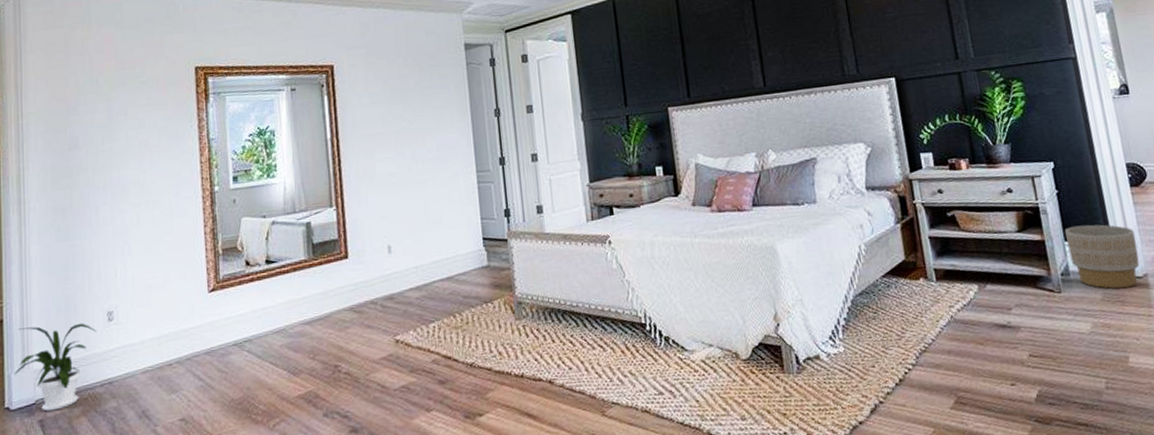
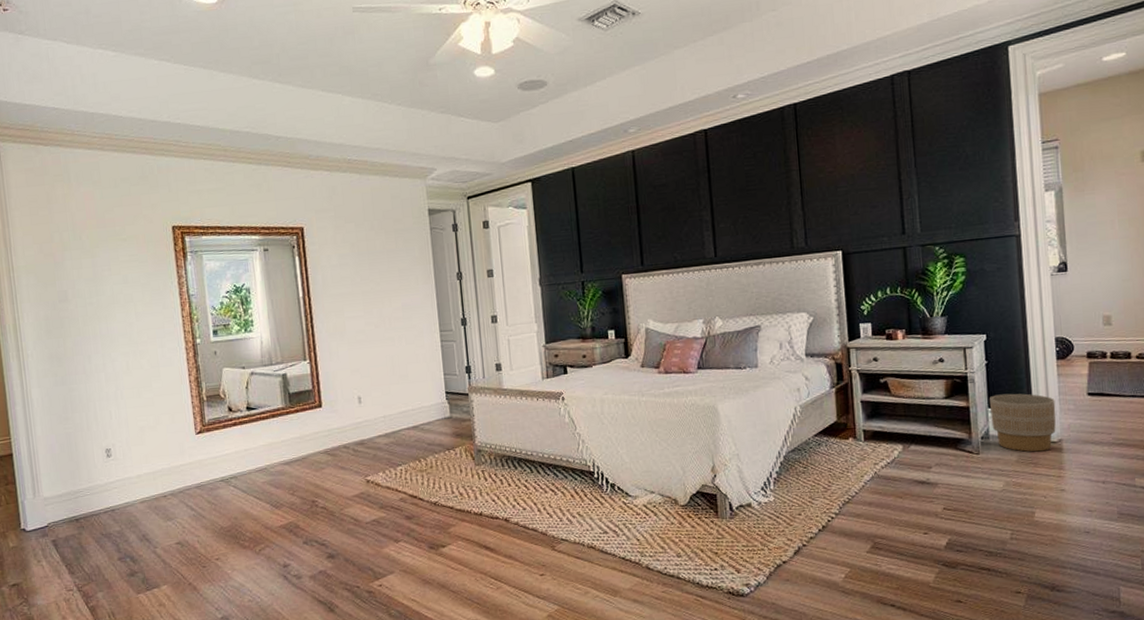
house plant: present [14,322,96,412] -> none [27,458,97,533]

